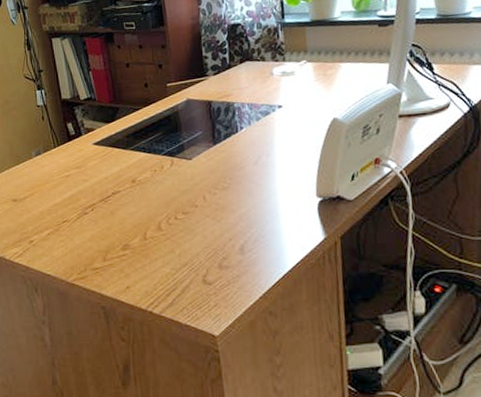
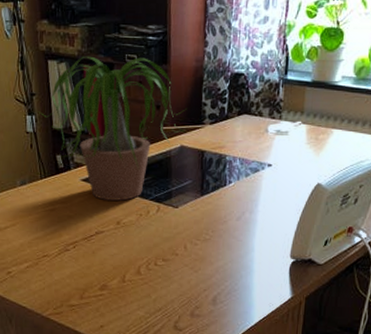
potted plant: none [45,23,188,161] -> present [37,56,184,201]

